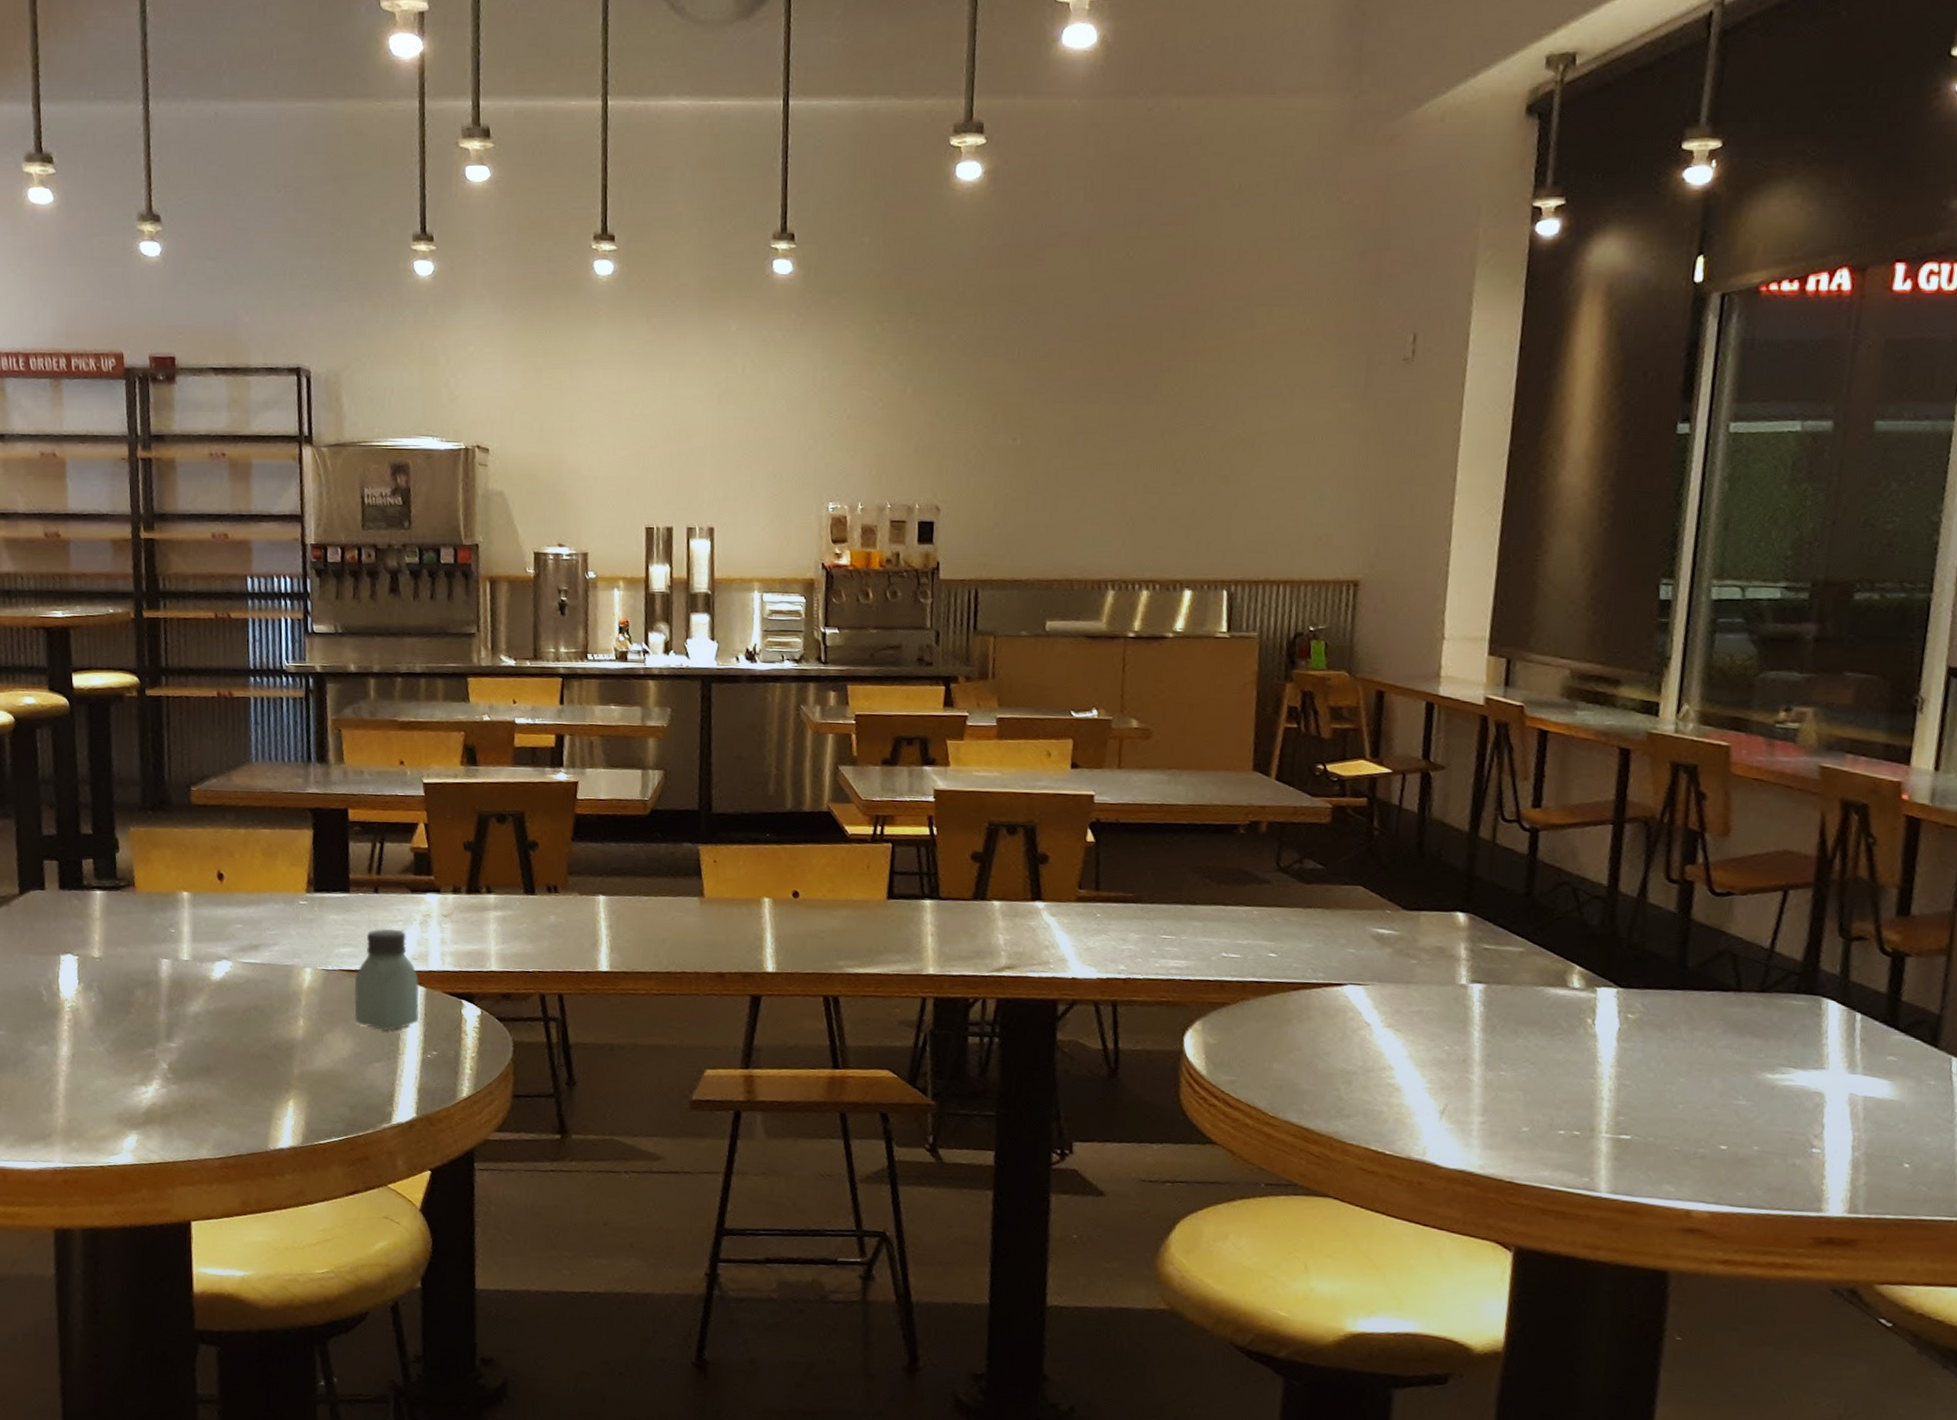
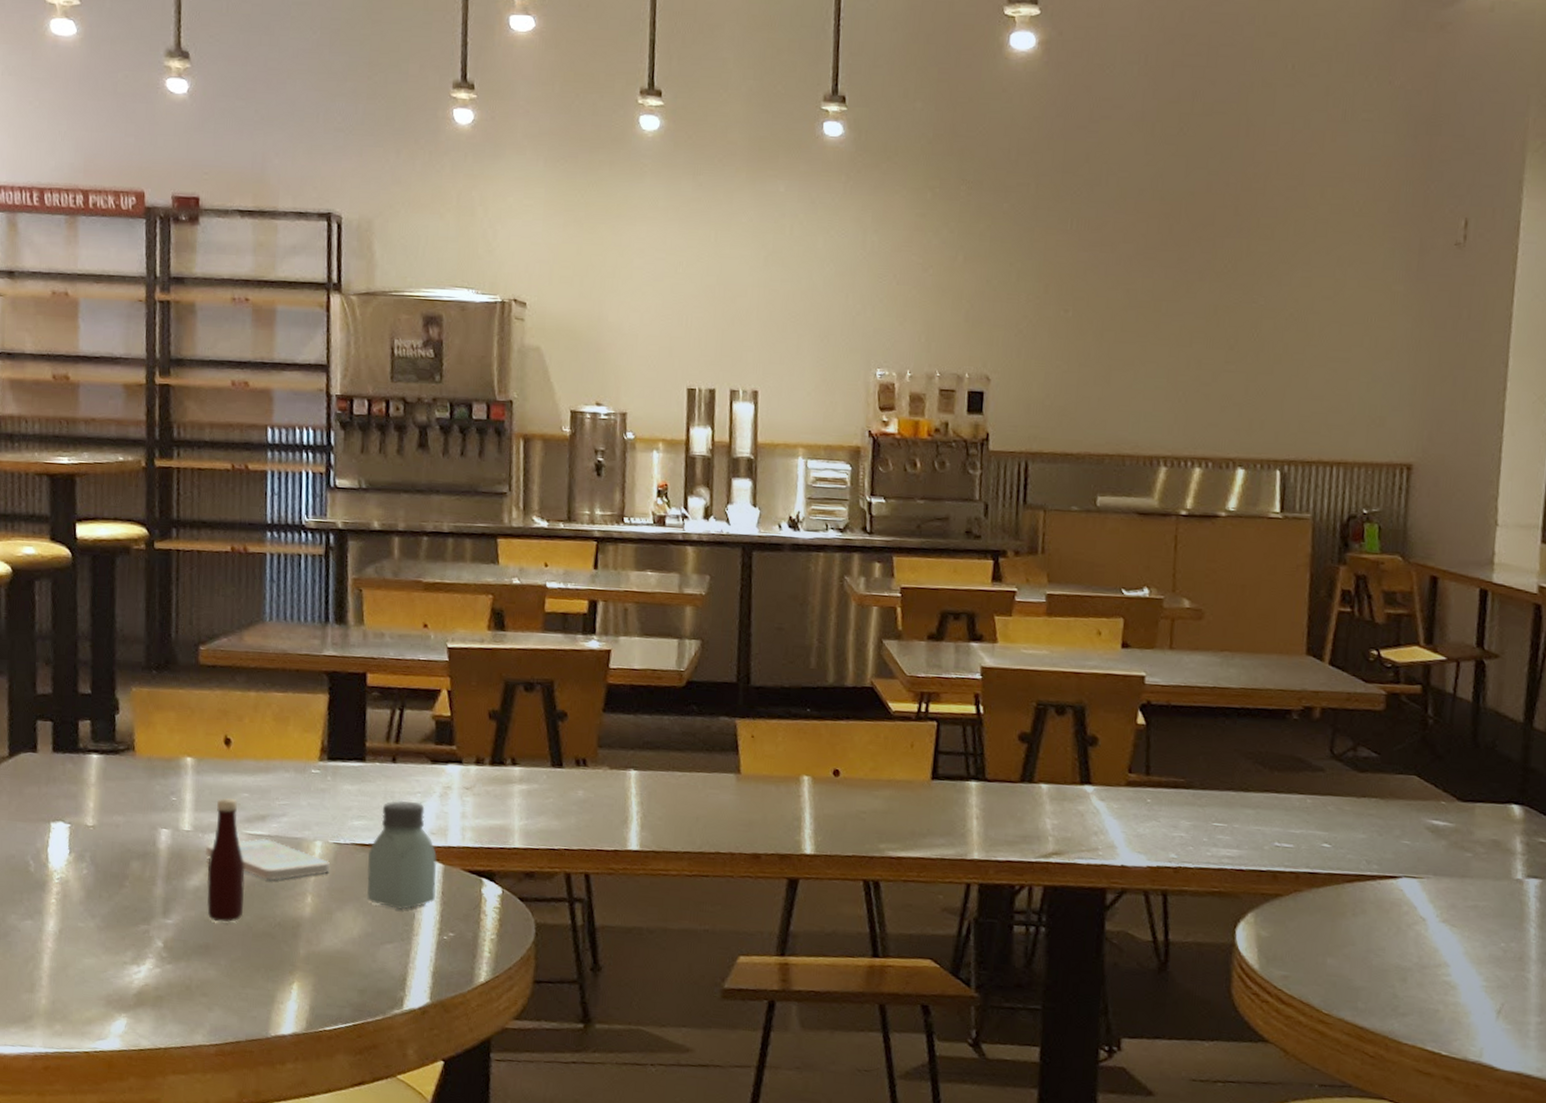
smartphone: none [204,966,320,1005] -> present [206,838,331,880]
tabasco sauce: none [206,929,241,1046] -> present [206,798,245,923]

